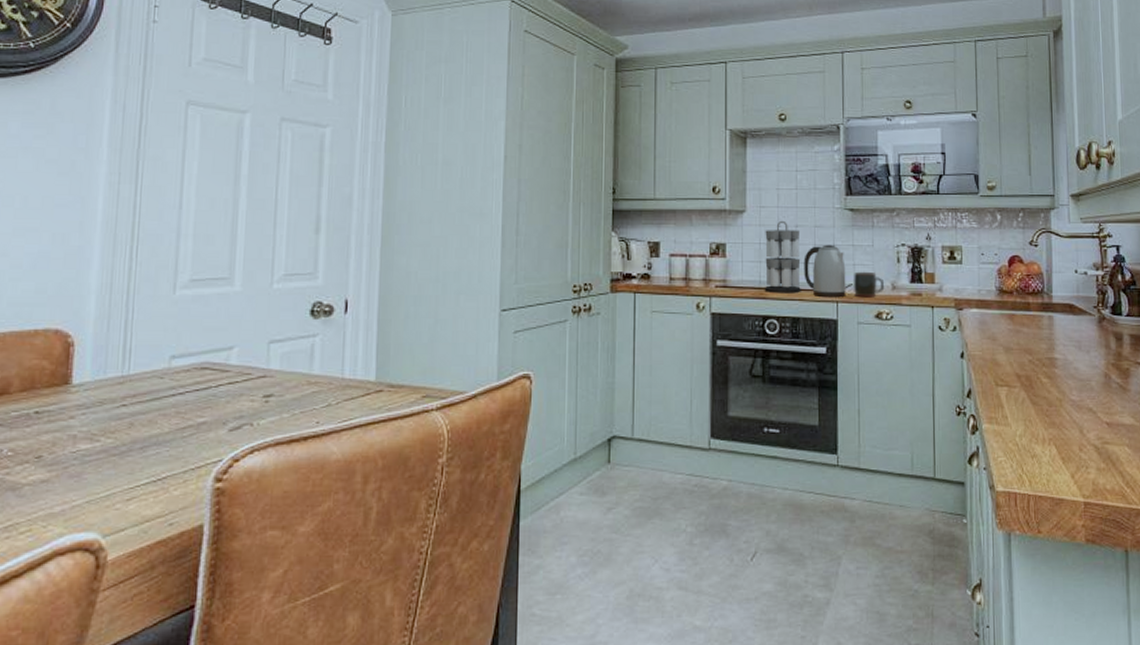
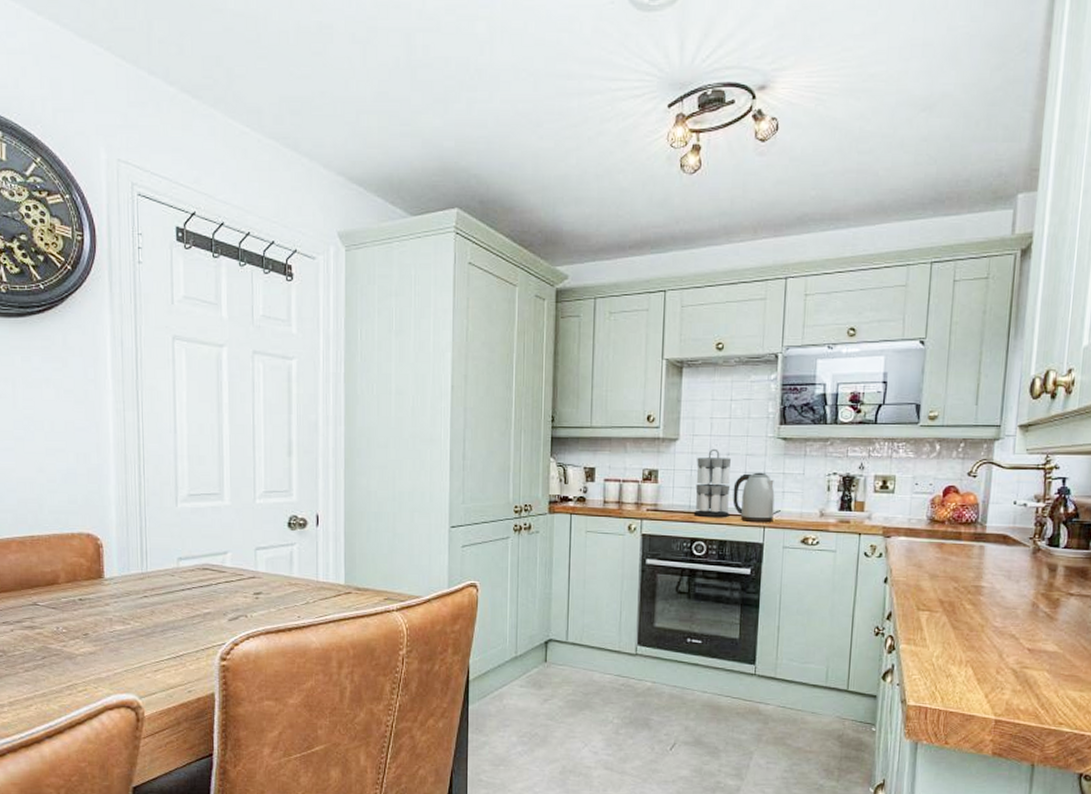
mug: present [853,271,885,298] -> none [781,498,813,524]

